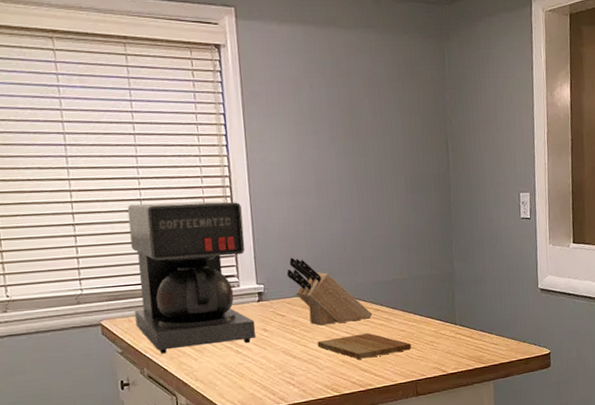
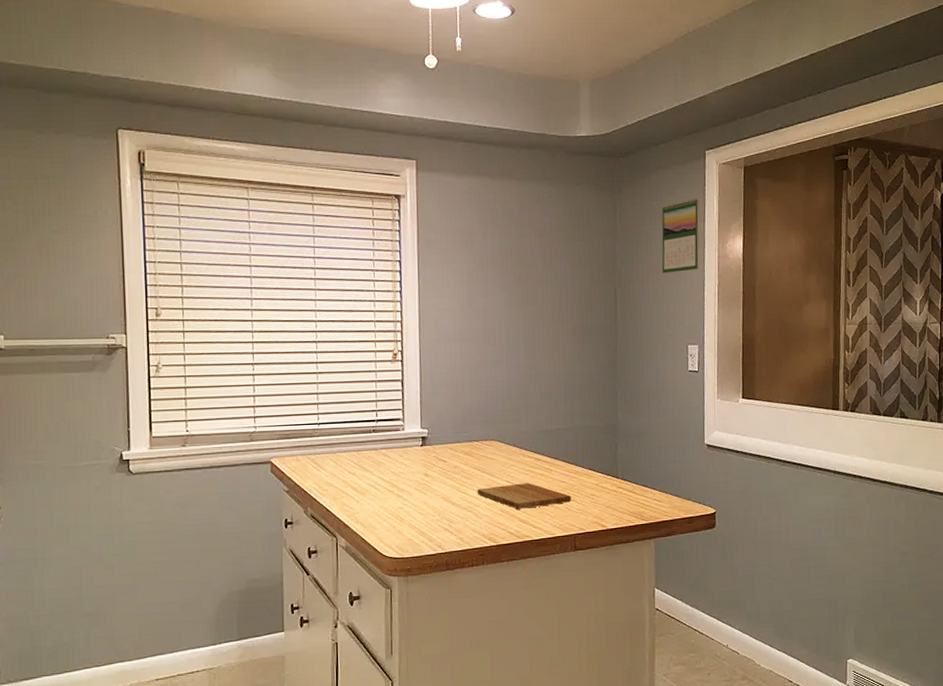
coffee maker: present [127,201,256,354] -> none [303,345,418,494]
knife block: present [286,257,373,326] -> none [451,403,534,473]
calendar: none [490,45,529,122] -> present [661,197,700,273]

